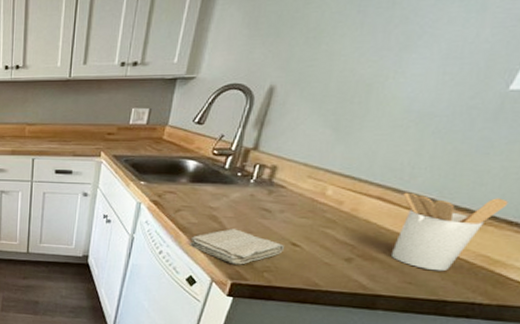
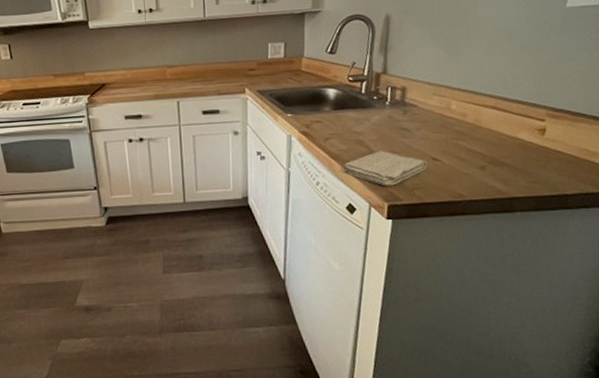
utensil holder: present [390,192,509,272] -> none [512,97,590,169]

